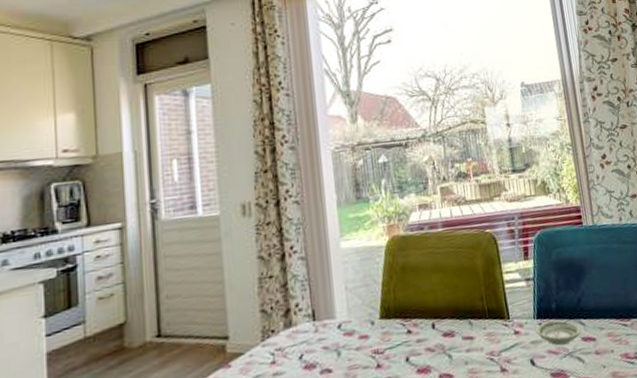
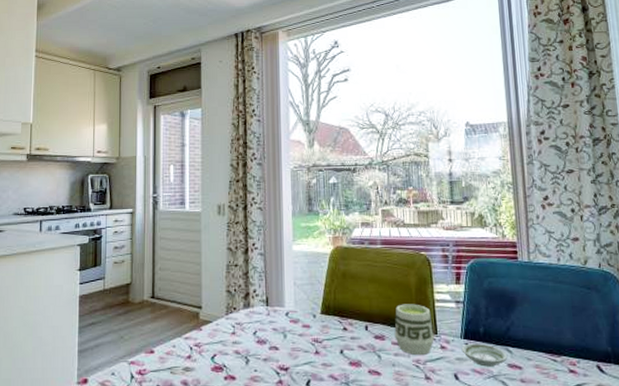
cup: none [463,289,507,348] -> present [394,304,434,356]

